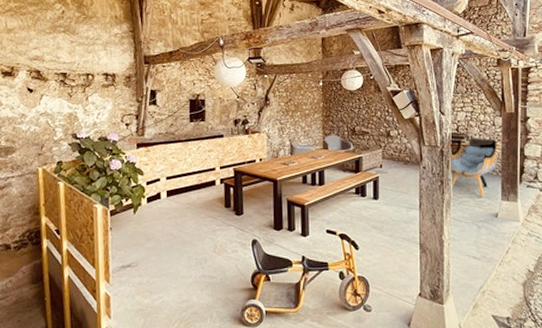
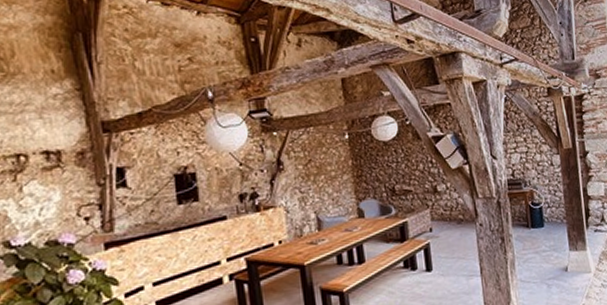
armchair: present [449,138,501,197] -> none [506,181,562,251]

